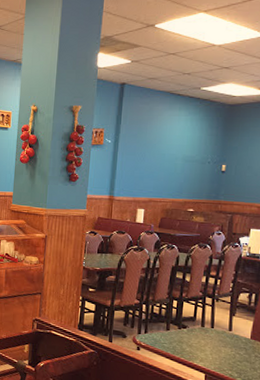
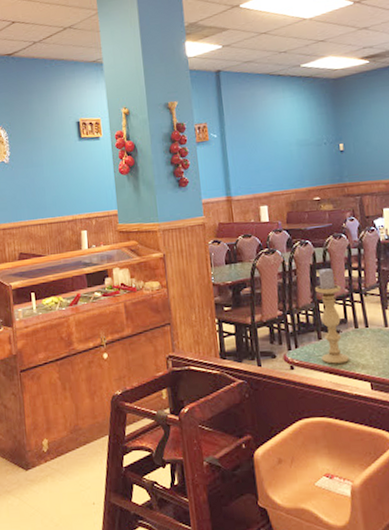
candle holder: none [166,271,196,354] -> present [314,267,349,364]

